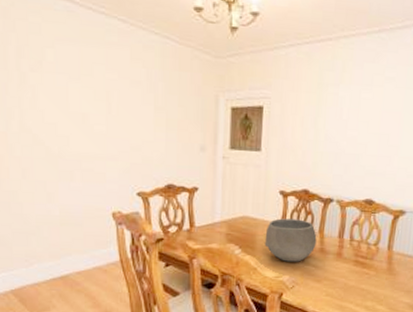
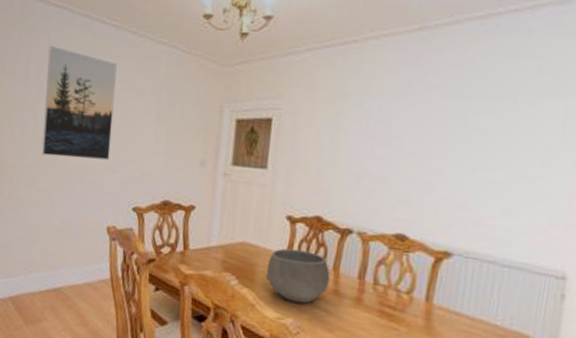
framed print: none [29,31,109,149] -> present [41,46,117,160]

